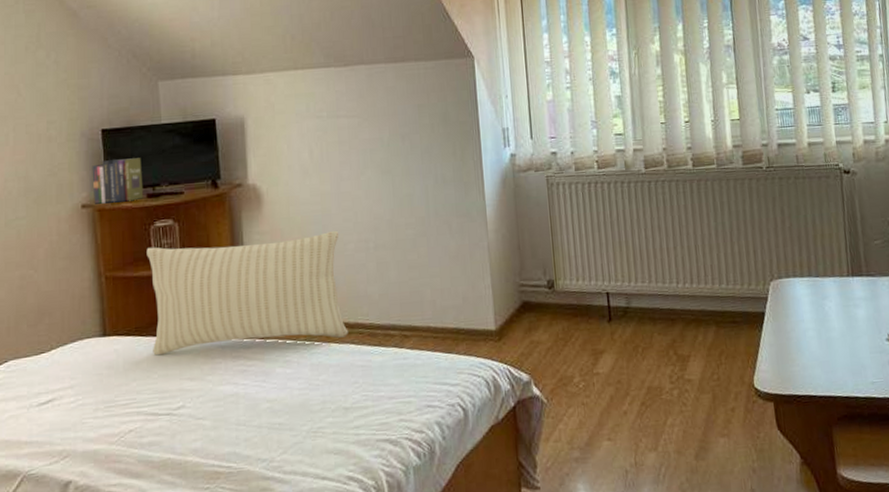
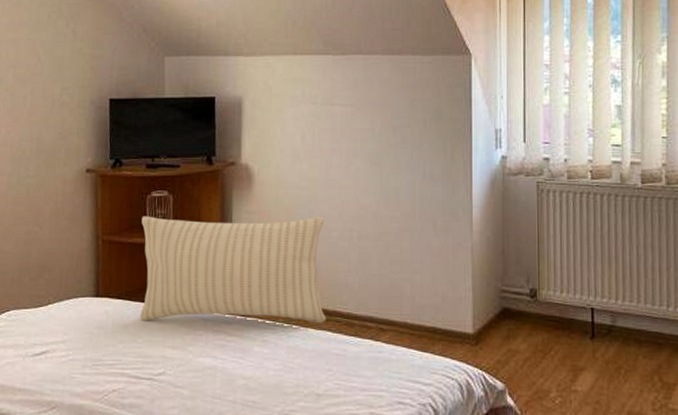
books: present [92,158,144,204] -> none [97,129,144,170]

